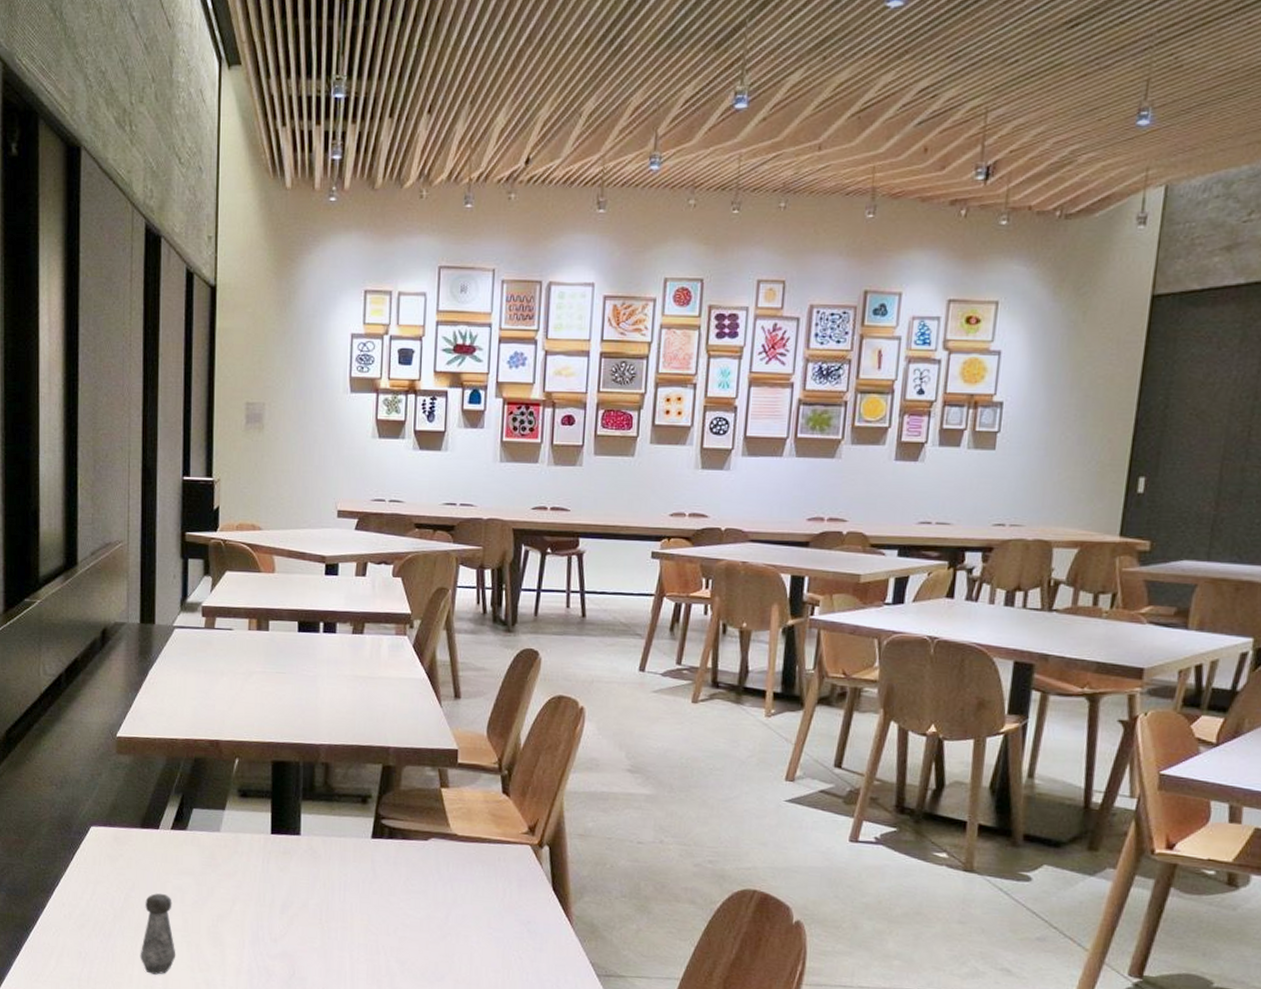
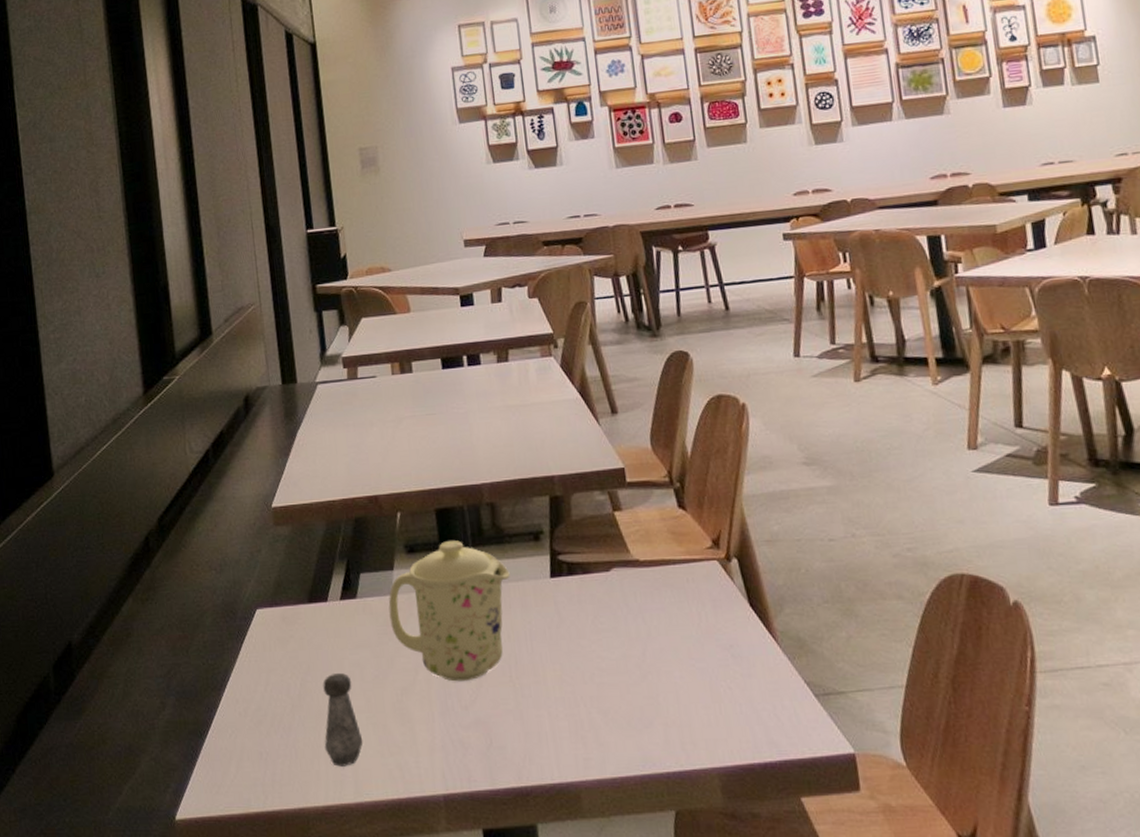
mug: none [215,791,334,918] -> present [388,540,510,682]

